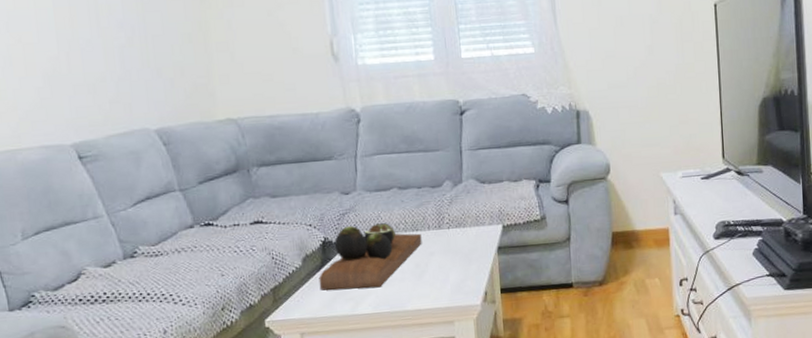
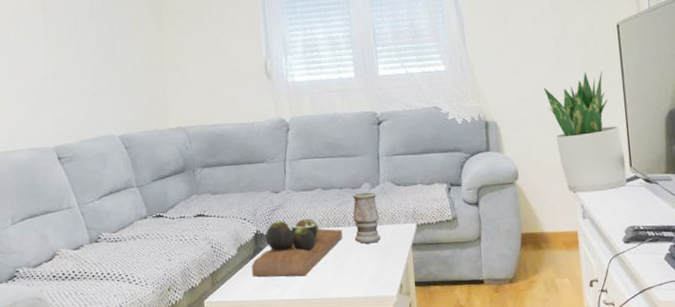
vase: none [432,191,465,249] -> present [352,192,382,244]
planter: none [638,55,720,188] -> present [543,72,627,193]

